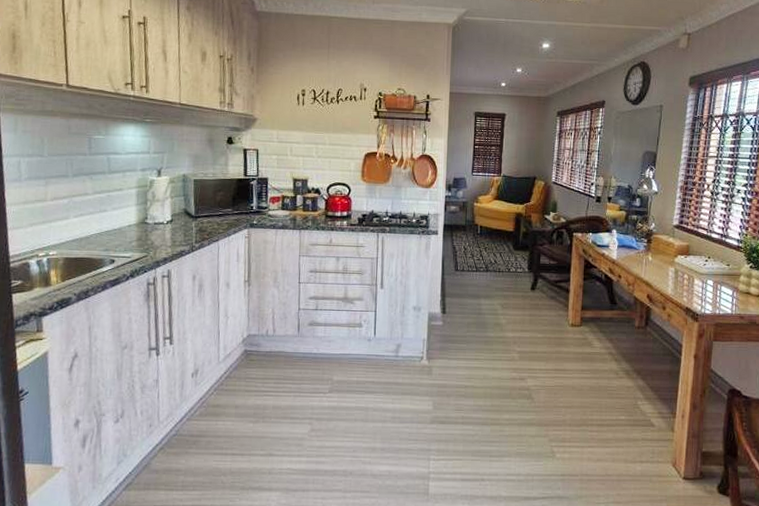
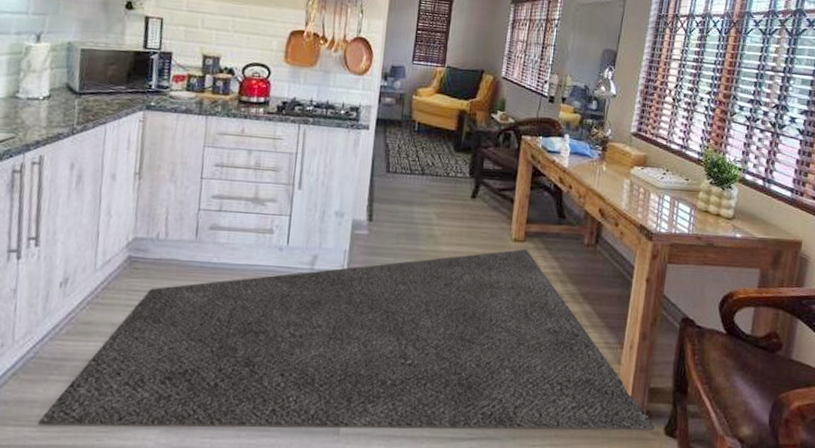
rug: none [183,332,709,491] -> present [38,248,655,431]

